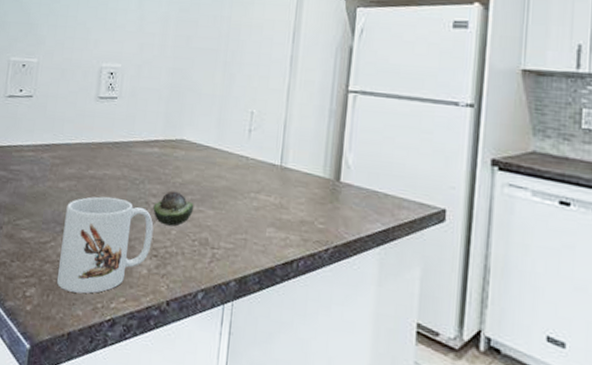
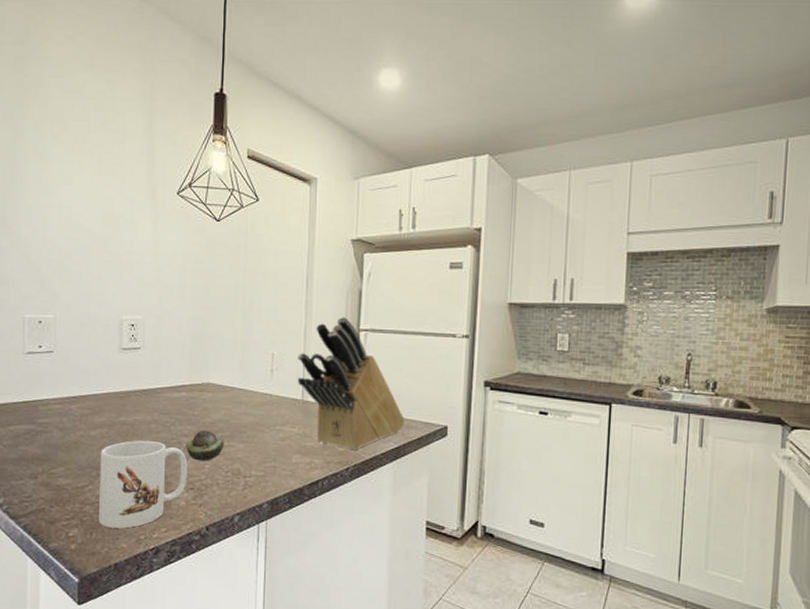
knife block: none [276,75,396,229] -> present [297,316,405,451]

